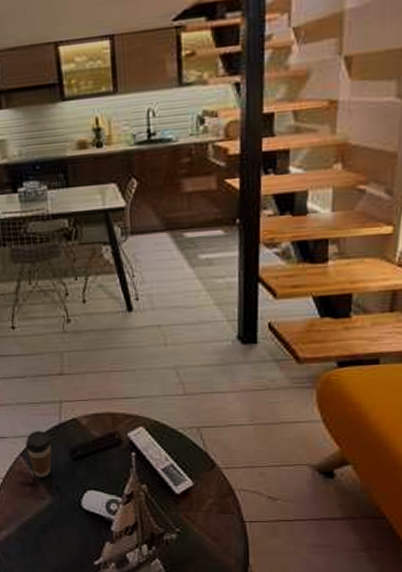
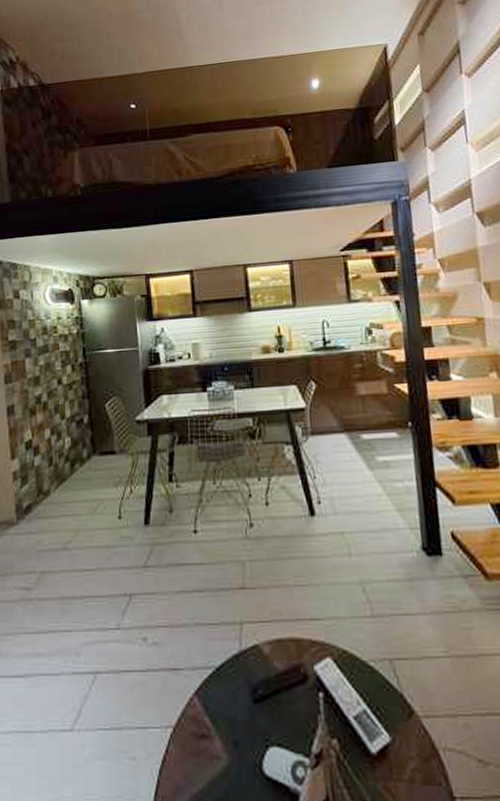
coffee cup: present [25,431,52,478] -> none [201,661,230,728]

